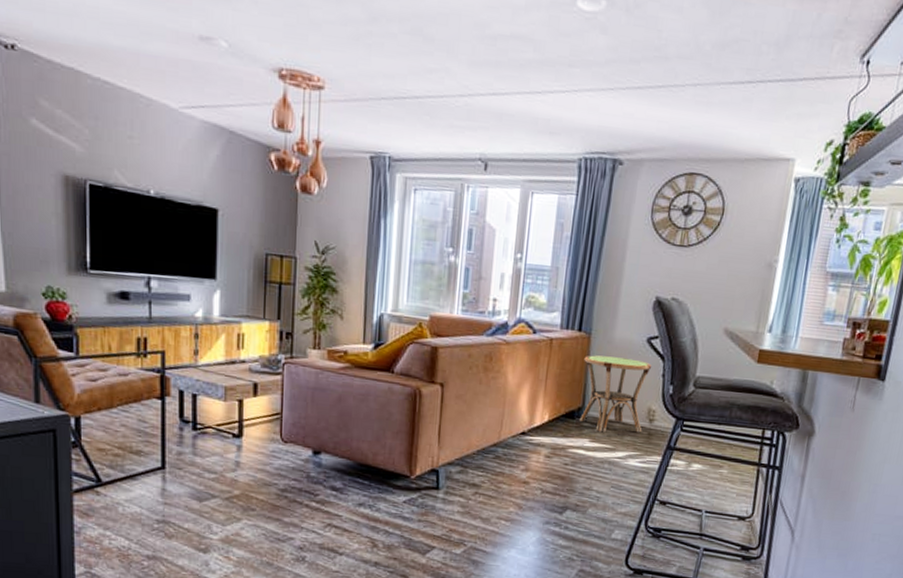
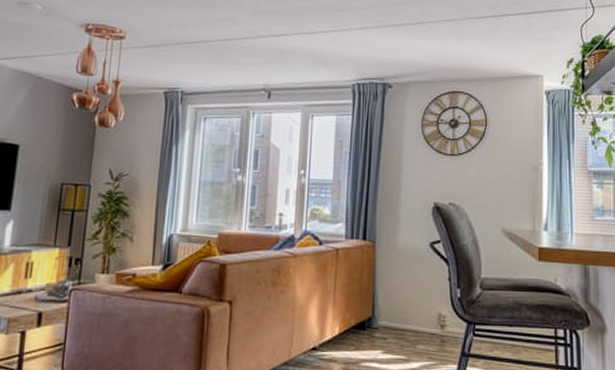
side table: present [580,355,652,433] -> none [370,263,438,343]

